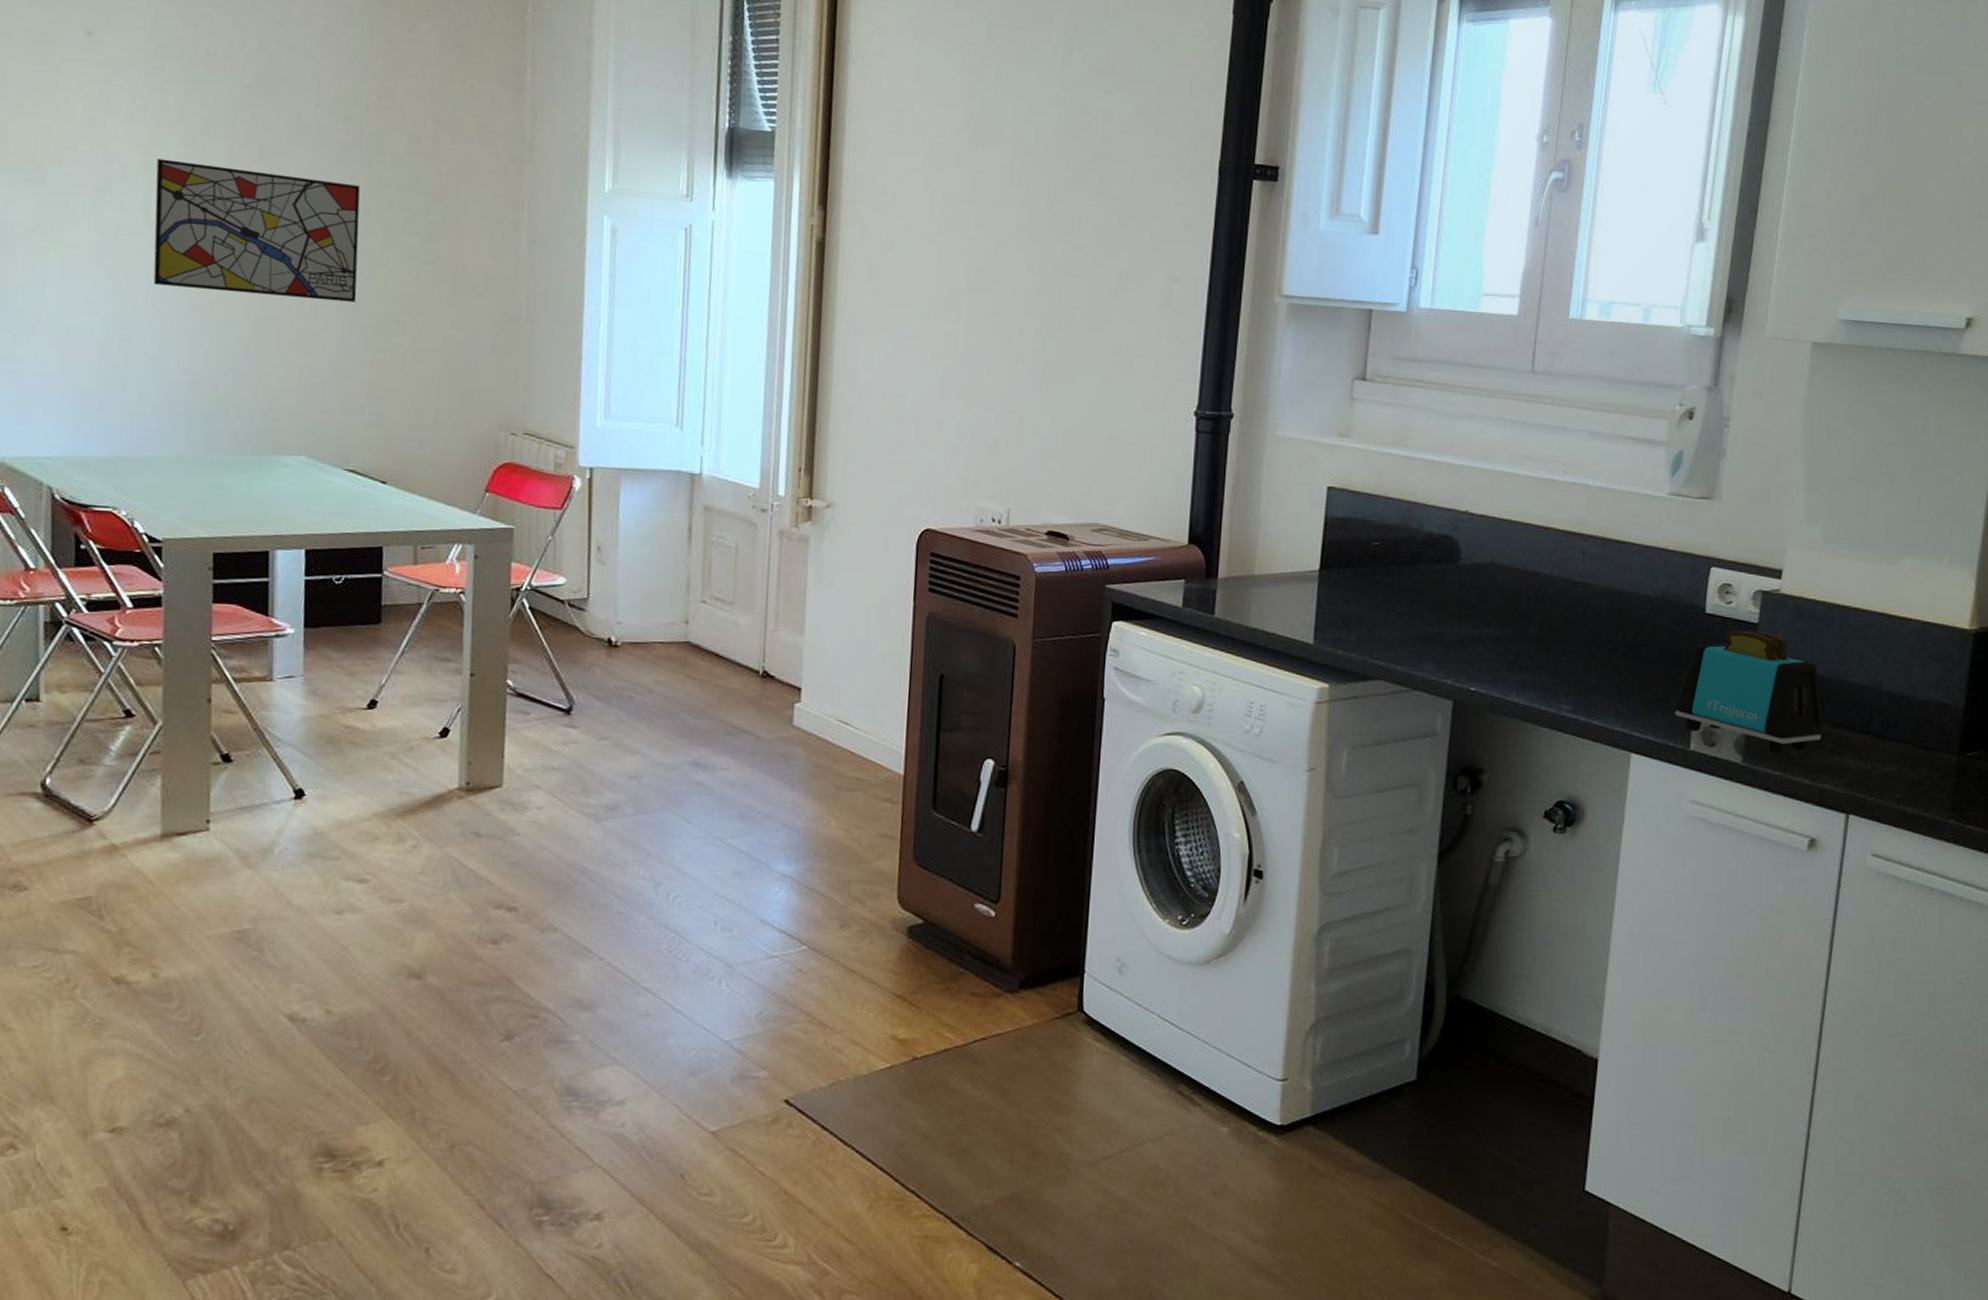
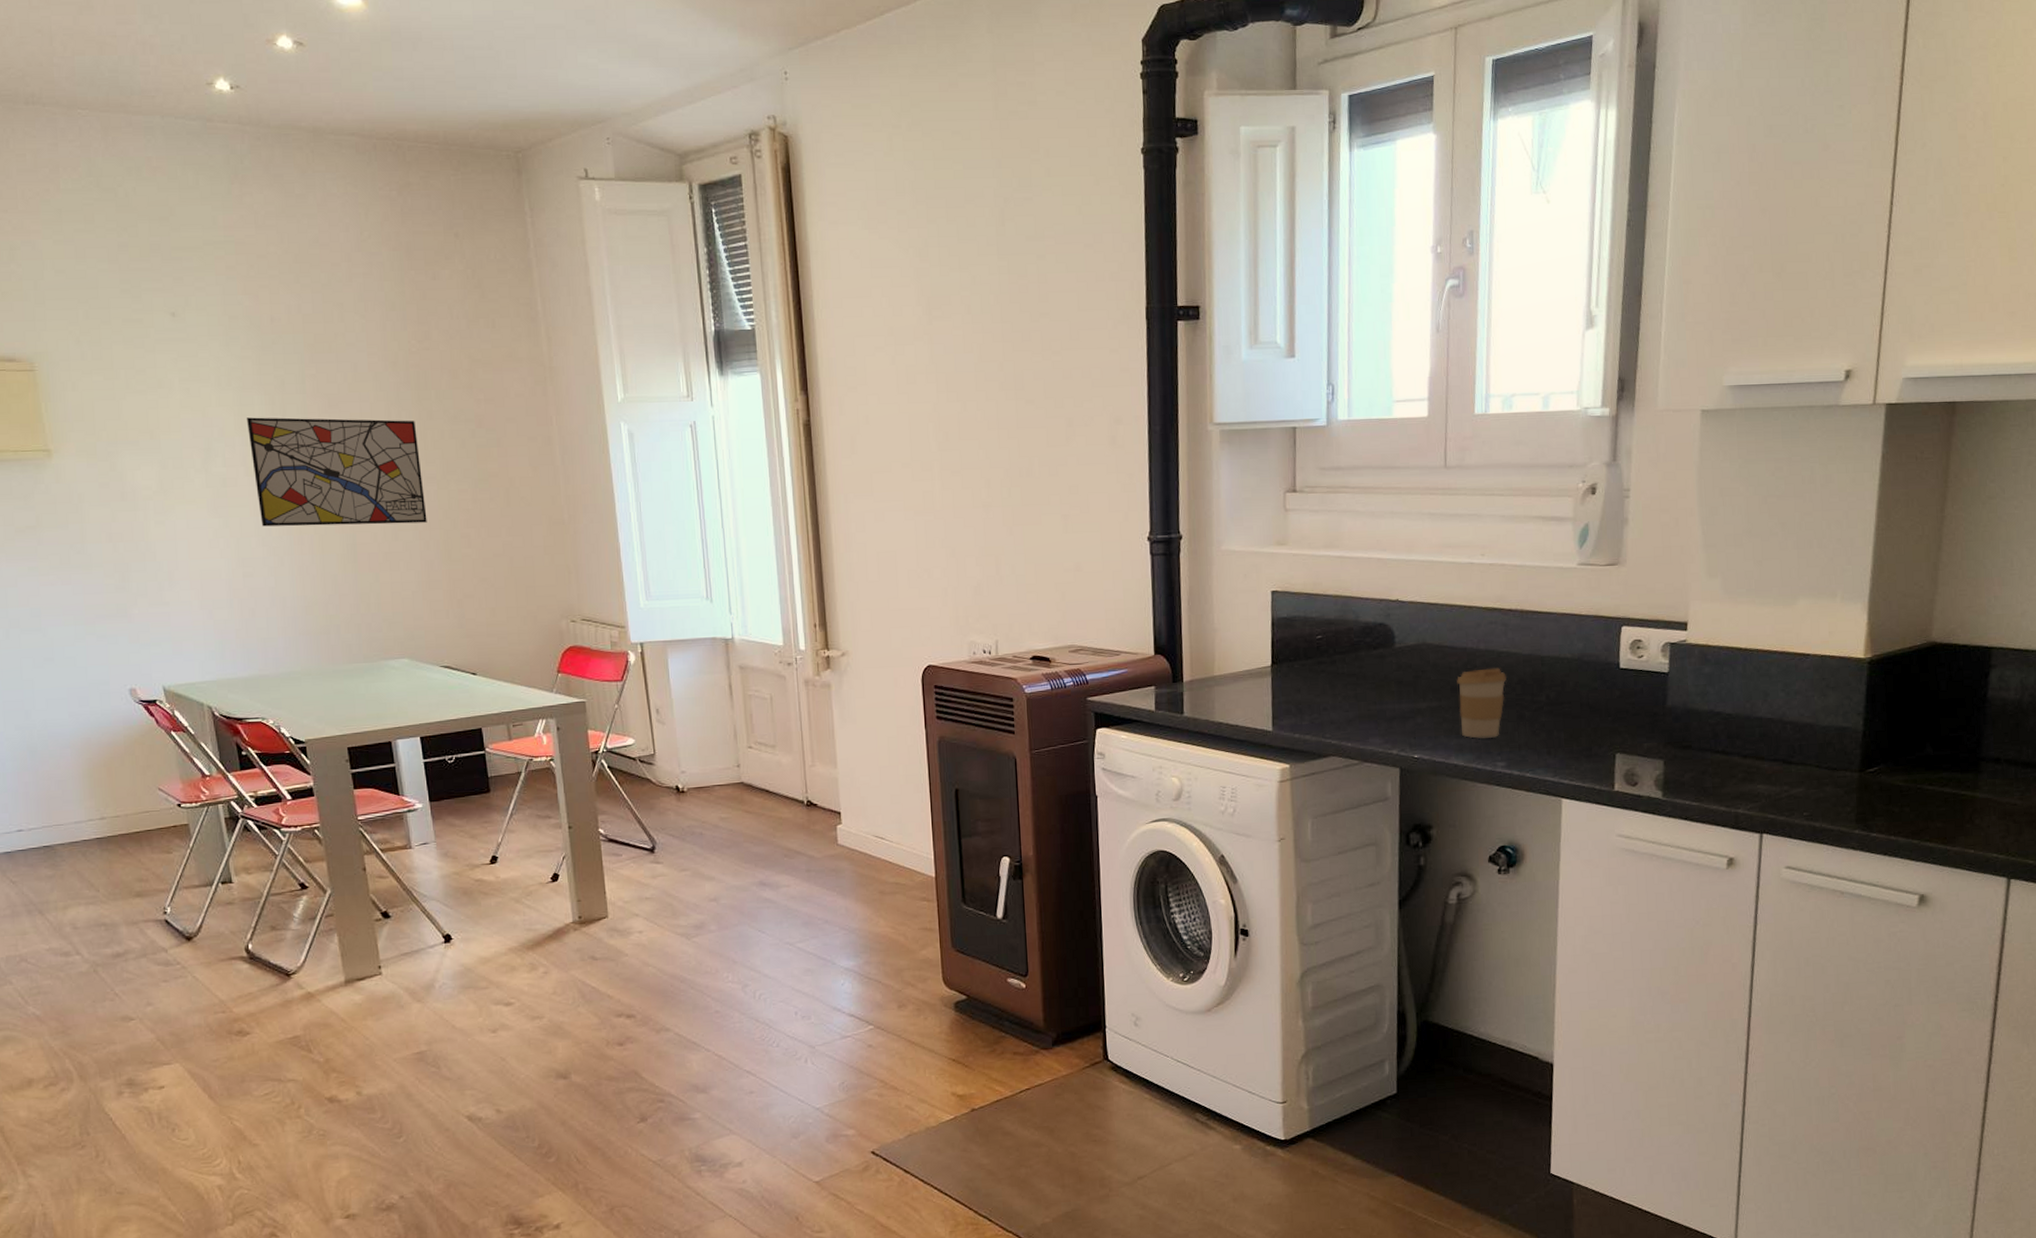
coffee cup: none [1525,598,1580,677] -> present [1457,668,1506,738]
toaster: present [1675,630,1823,754] -> none [1598,679,1734,787]

